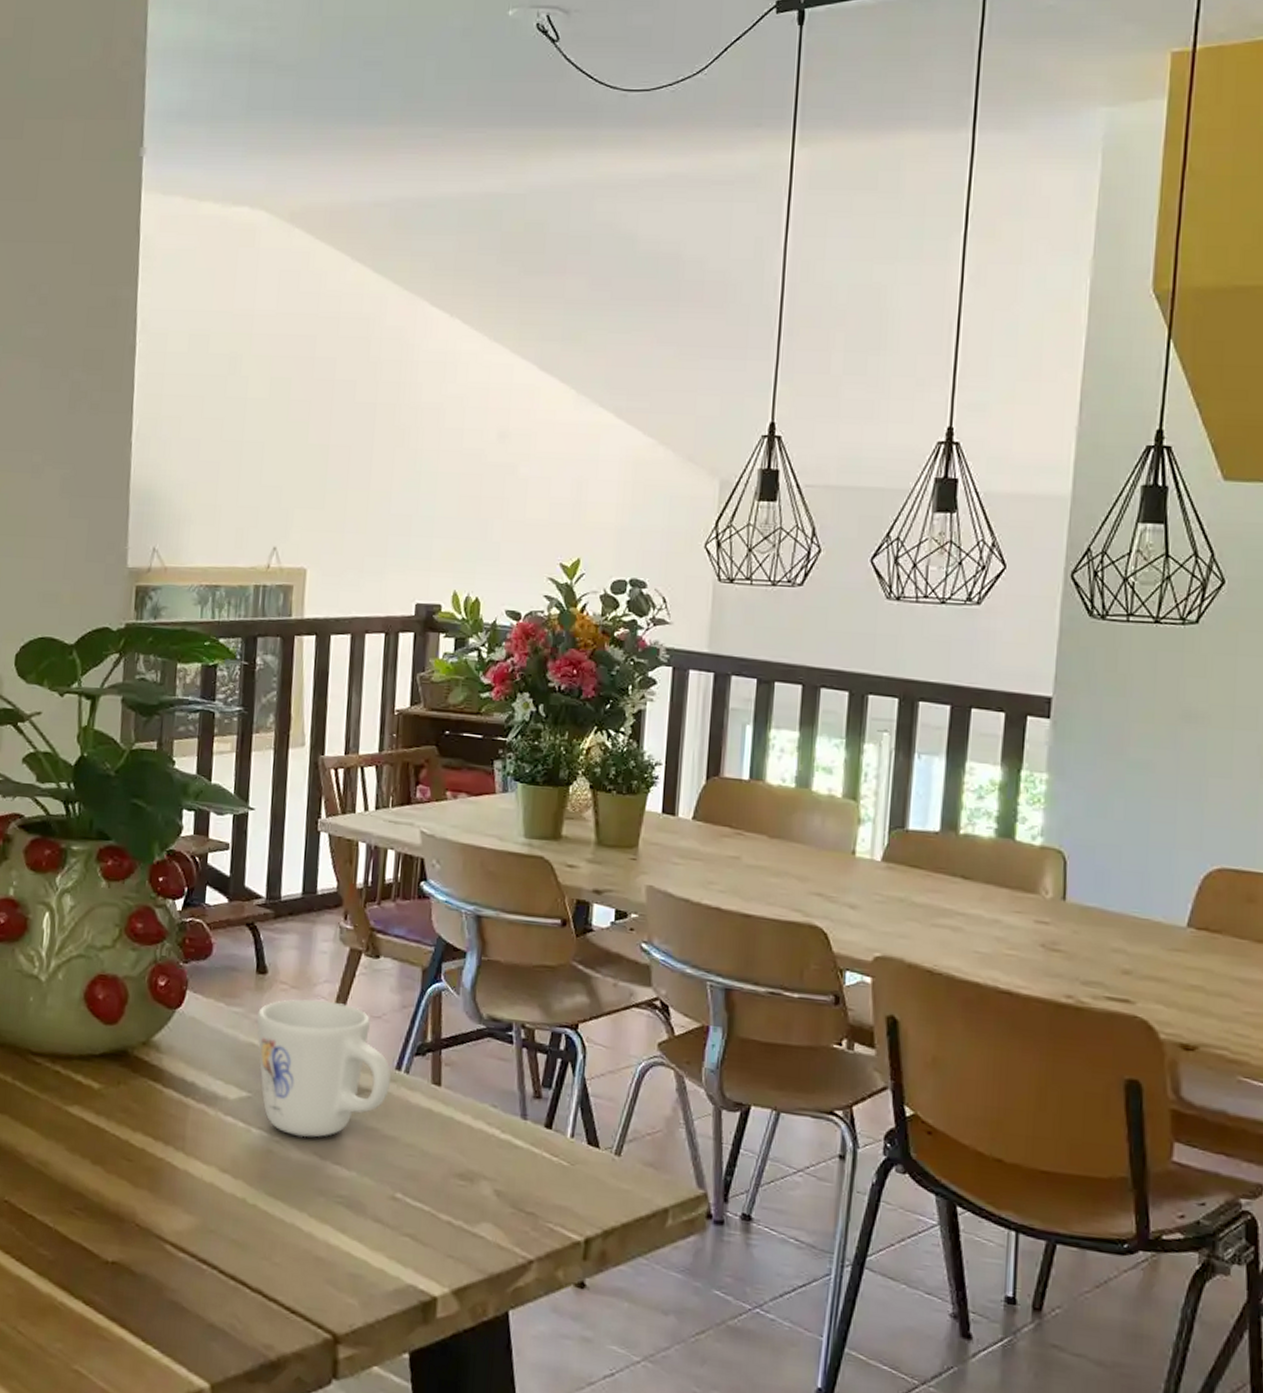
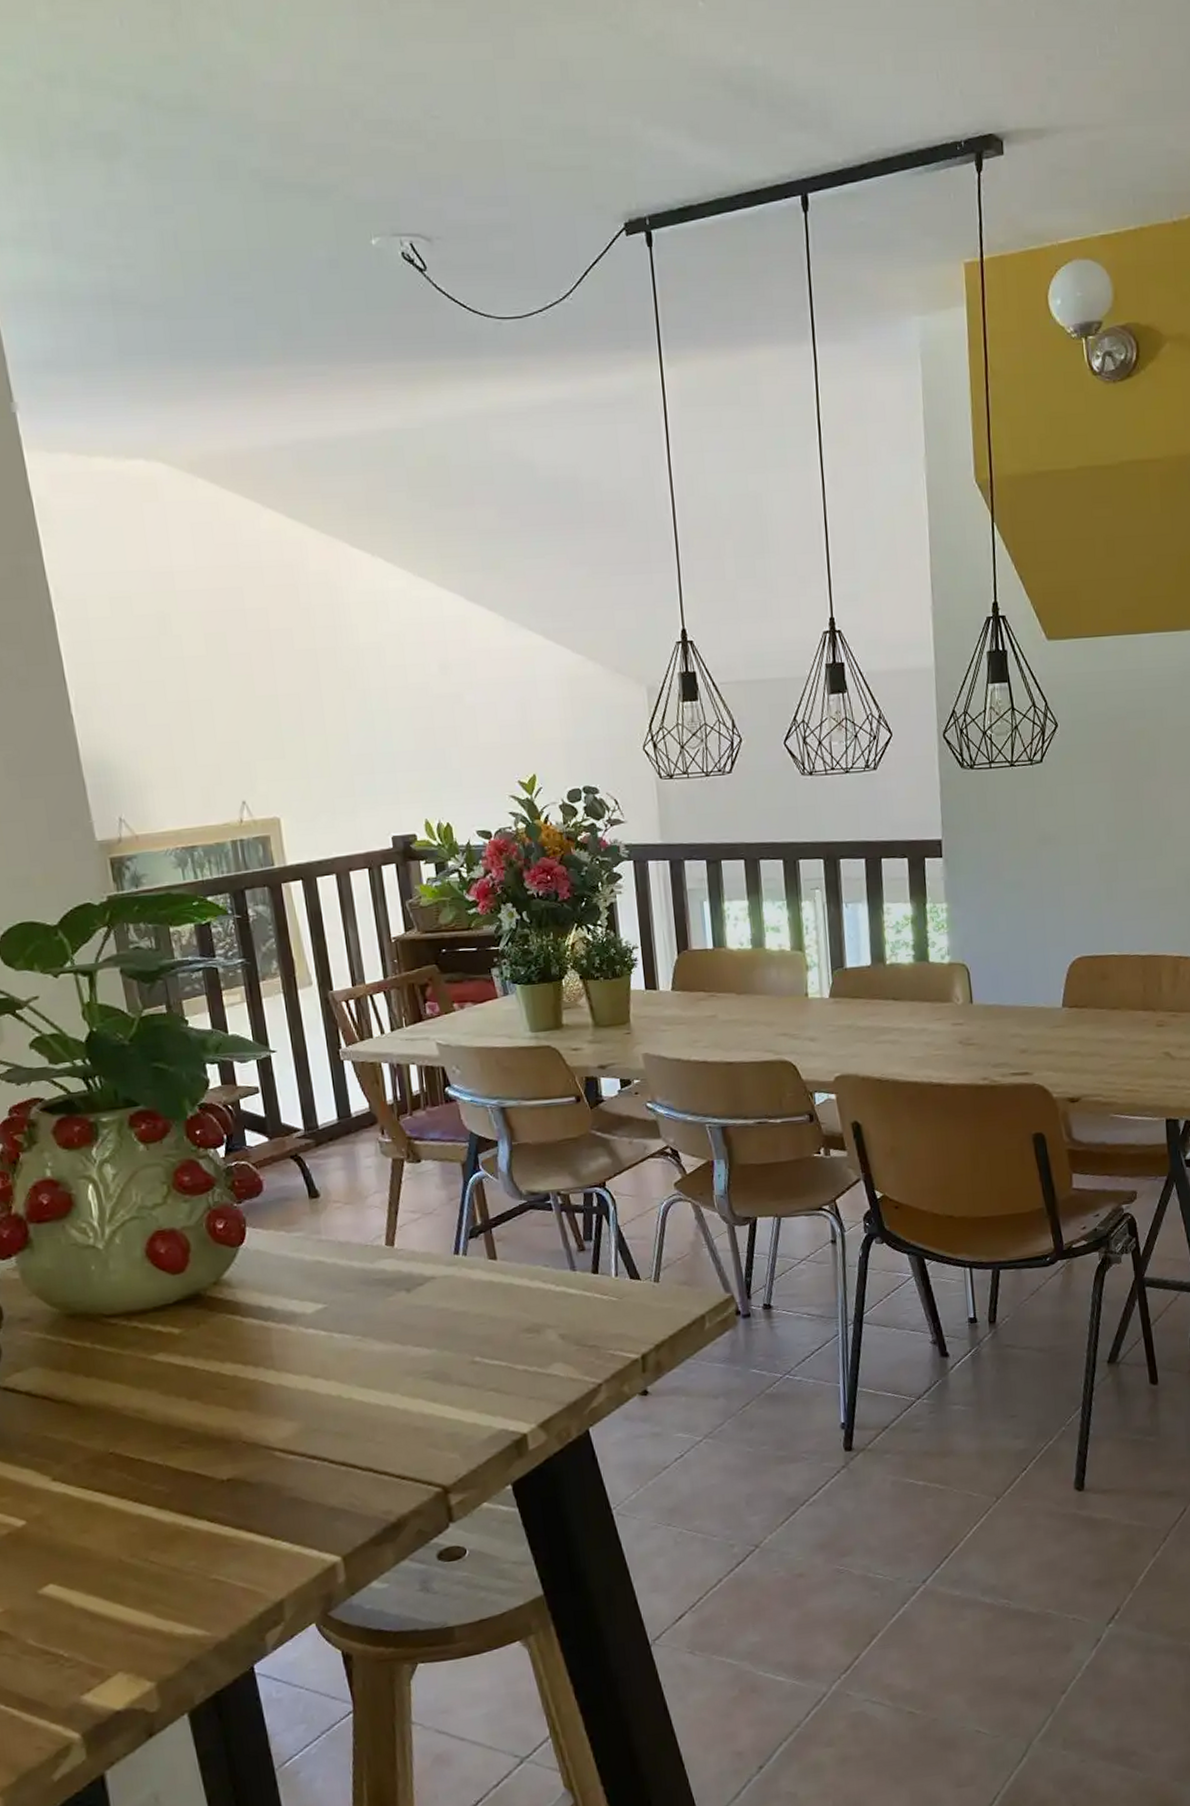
mug: present [256,998,391,1138] -> none [317,1208,452,1332]

